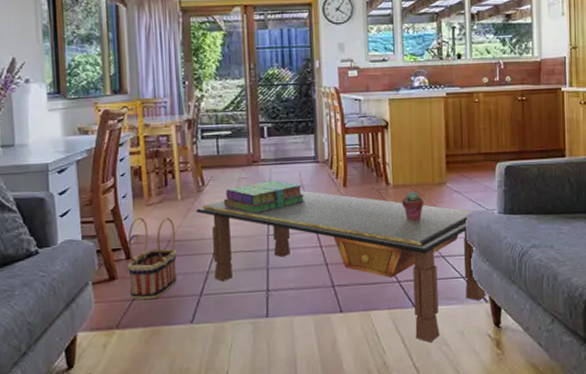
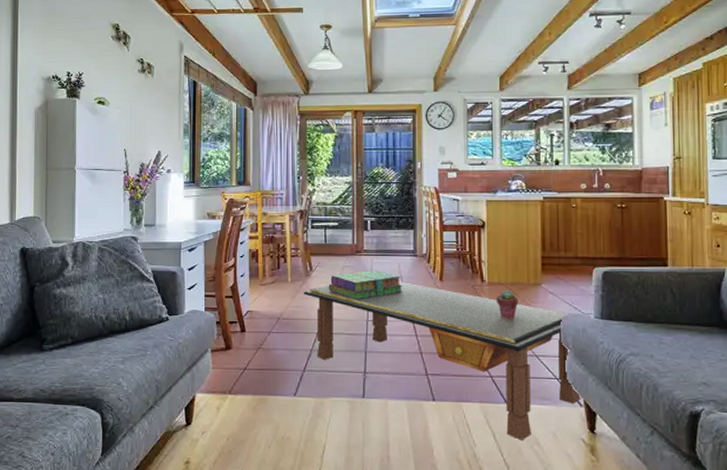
basket: present [128,217,177,300] -> none [242,295,285,370]

